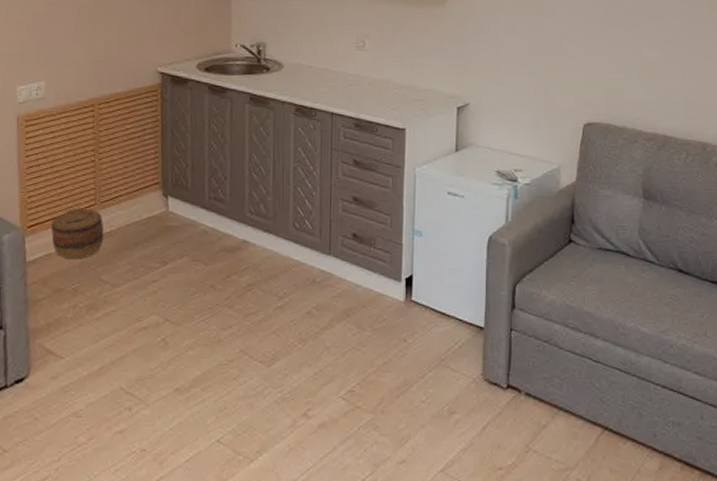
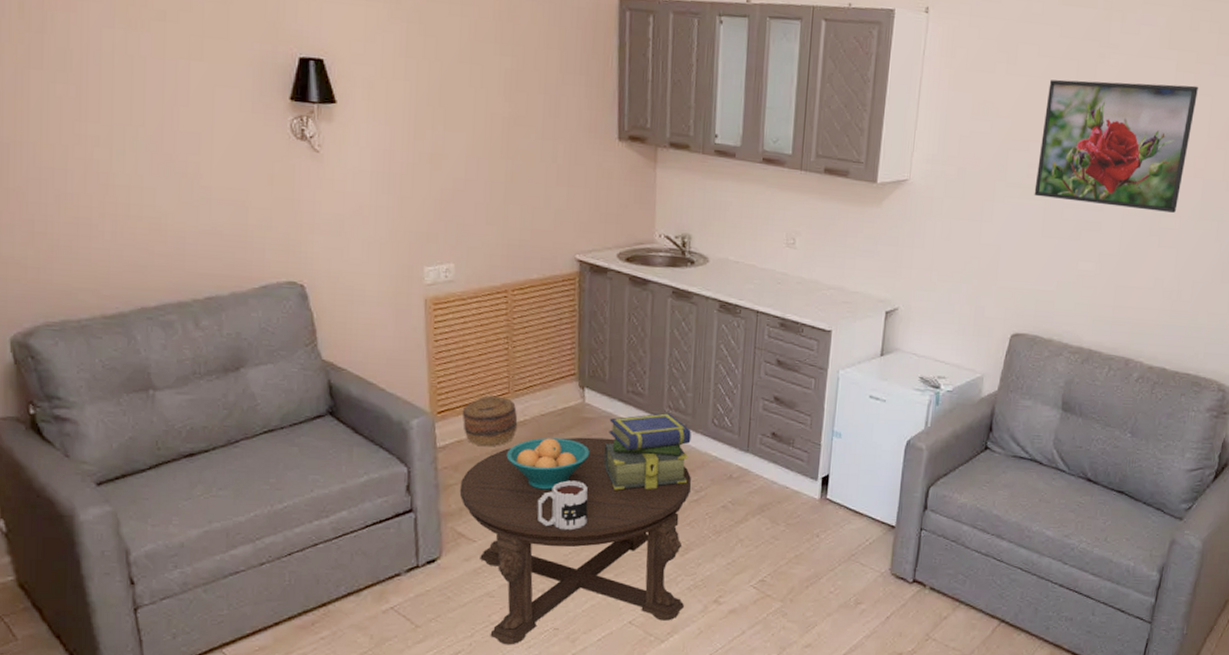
coffee table: none [47,246,275,469] -> present [459,437,692,645]
fruit bowl: none [93,248,174,302] -> present [506,438,590,490]
mug: none [123,291,174,343] -> present [537,480,588,531]
stack of books: none [187,218,273,300] -> present [603,413,691,490]

